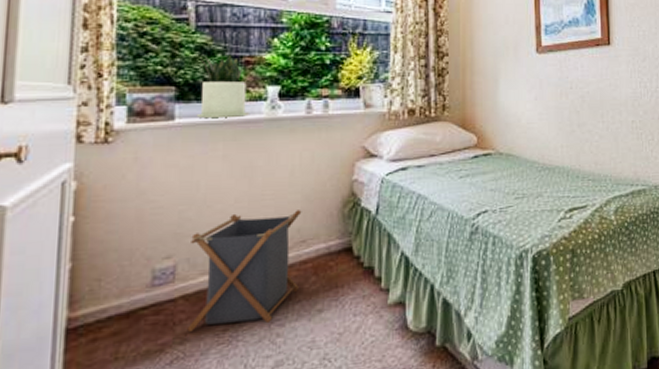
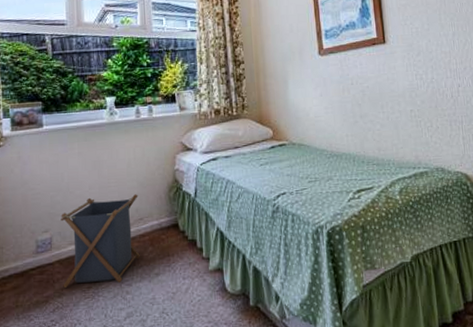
planter: present [196,54,249,119] -> none [57,74,94,125]

